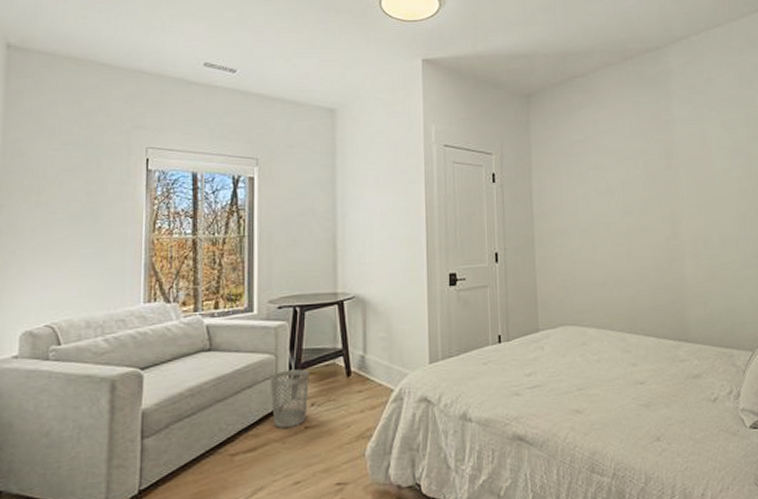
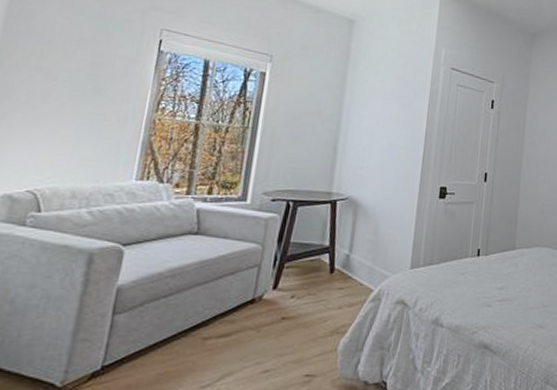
wastebasket: present [270,369,309,428] -> none [251,261,294,316]

